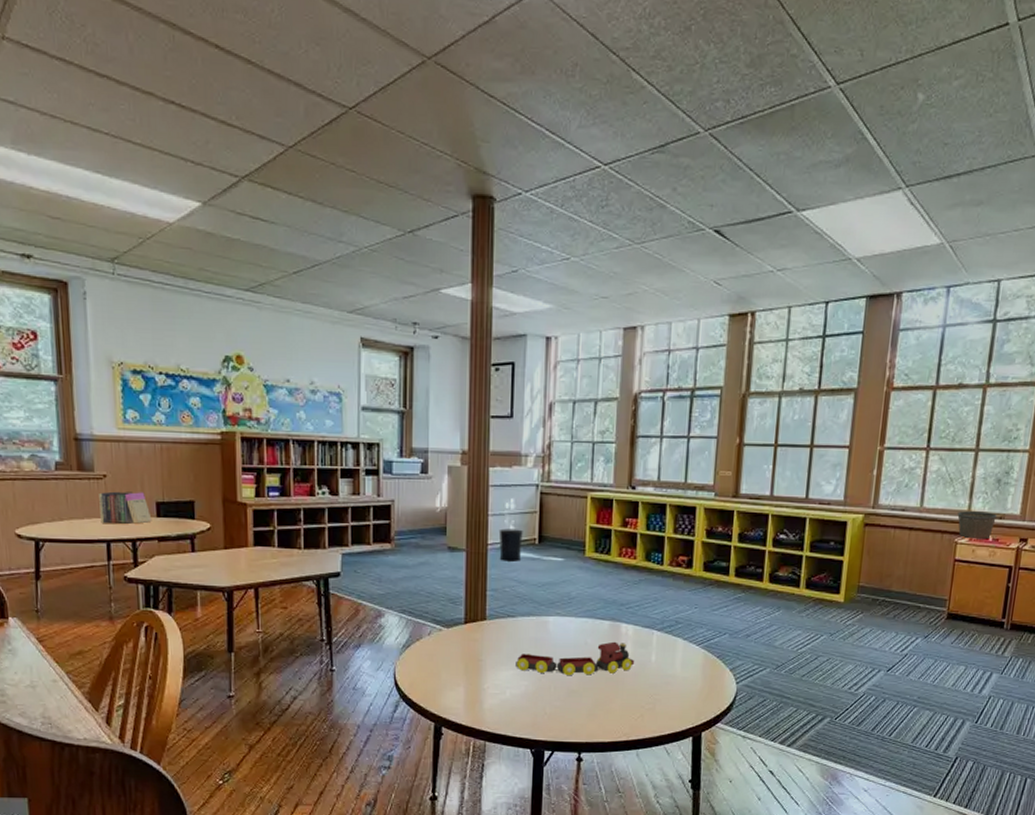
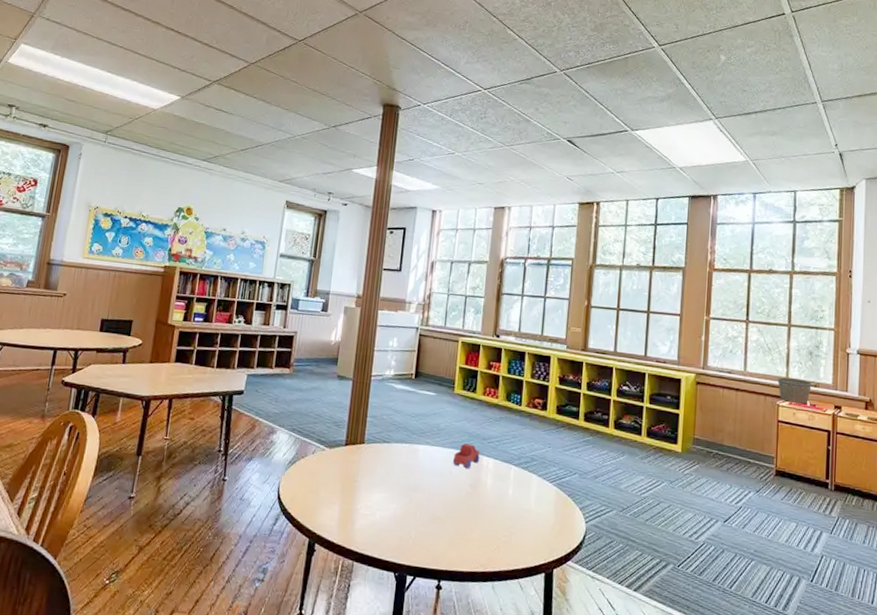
books: present [99,491,152,524] -> none [53,307,96,336]
waste bin: present [498,528,523,561] -> none [380,363,402,393]
toy train: present [516,641,634,676] -> none [387,472,493,504]
toy truck: none [588,611,618,638] -> present [453,443,480,469]

